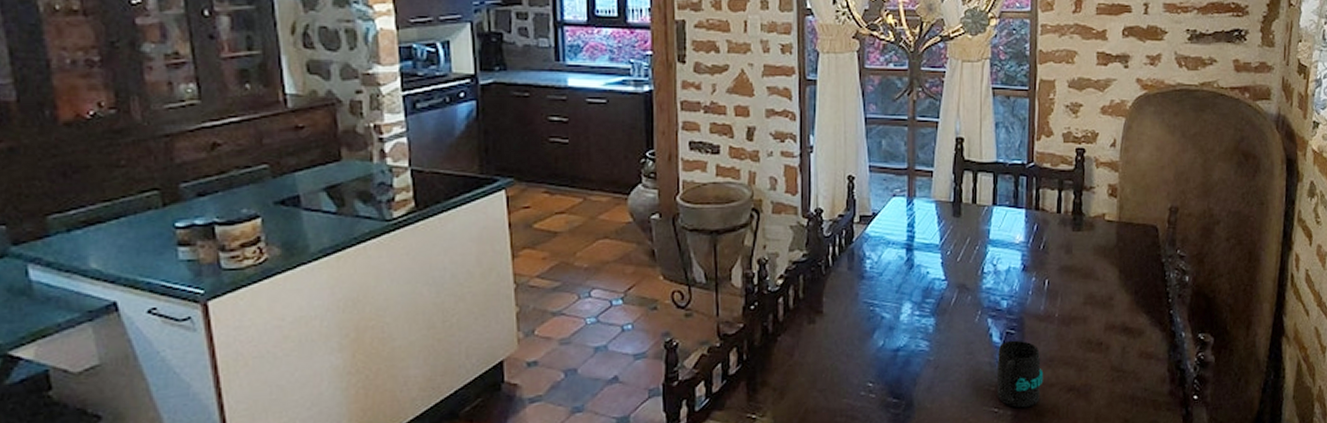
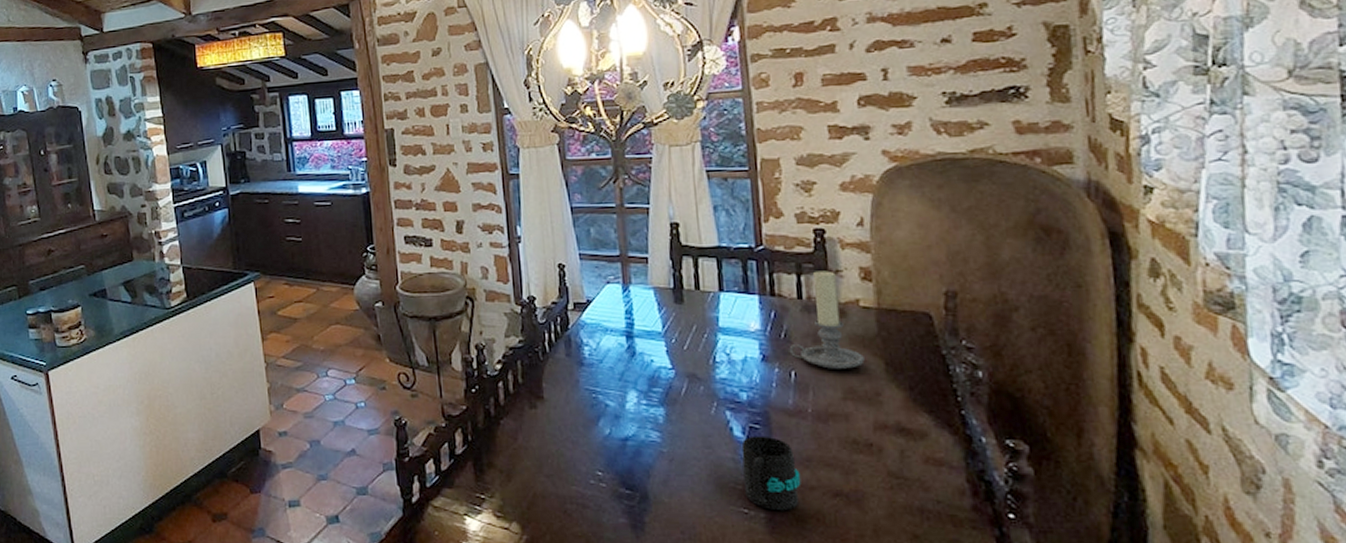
candle holder: none [1045,187,1104,277] -> present [789,270,865,369]

